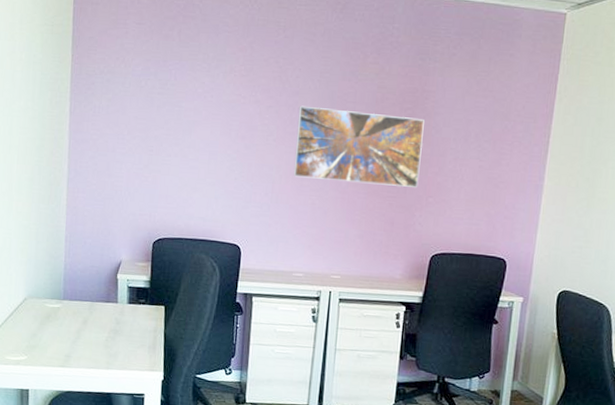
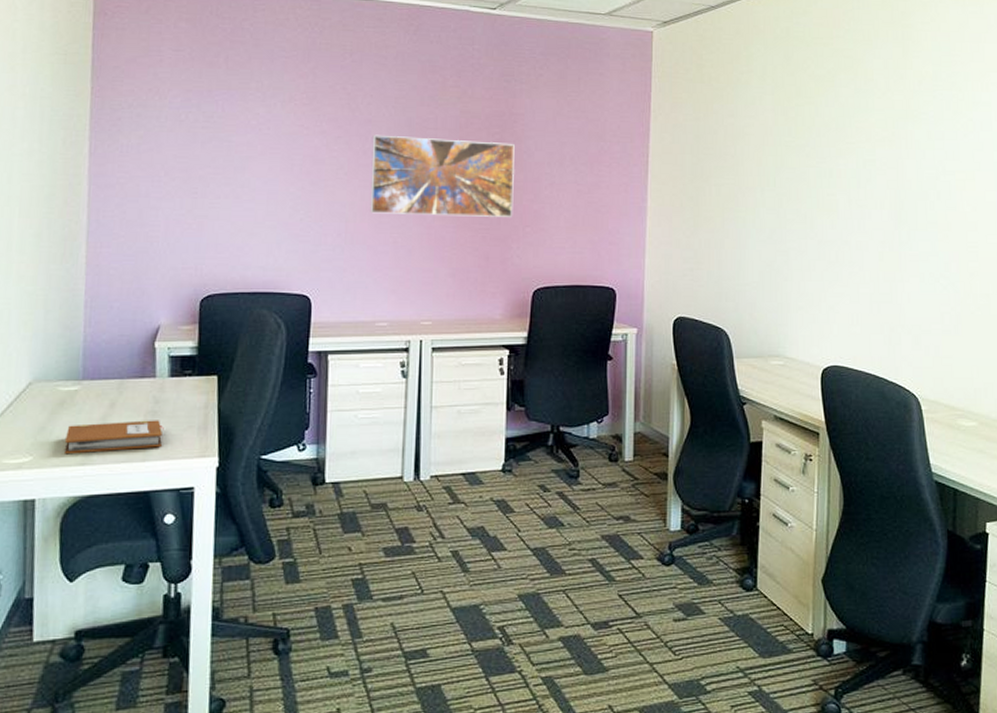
notebook: none [50,334,123,360] -> present [64,420,164,455]

